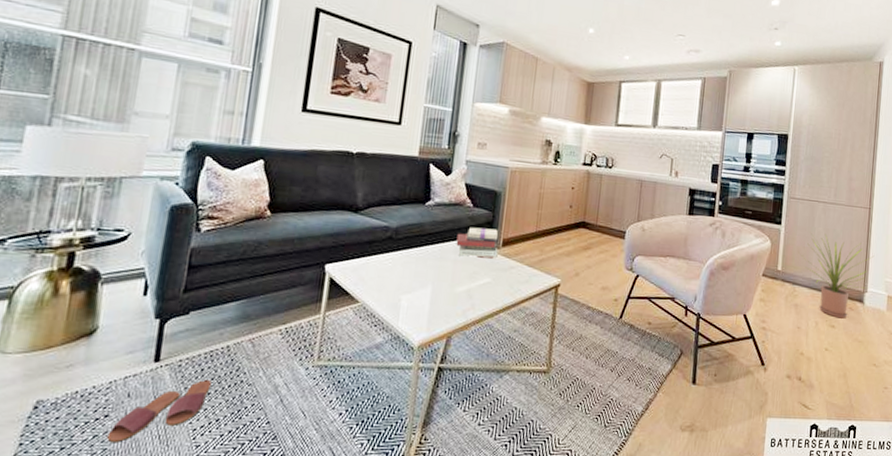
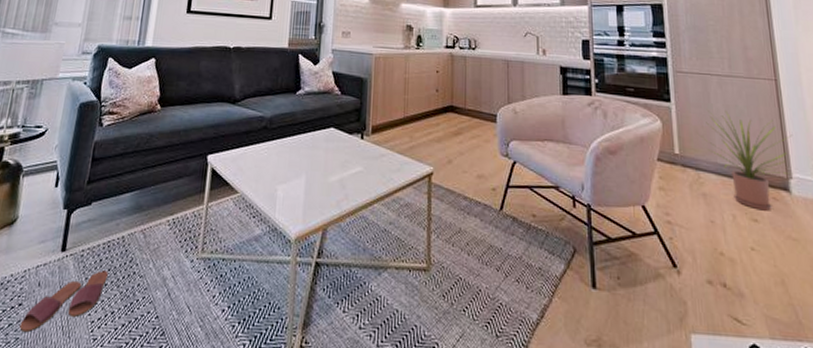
books: present [456,227,499,259] -> none [327,114,368,146]

